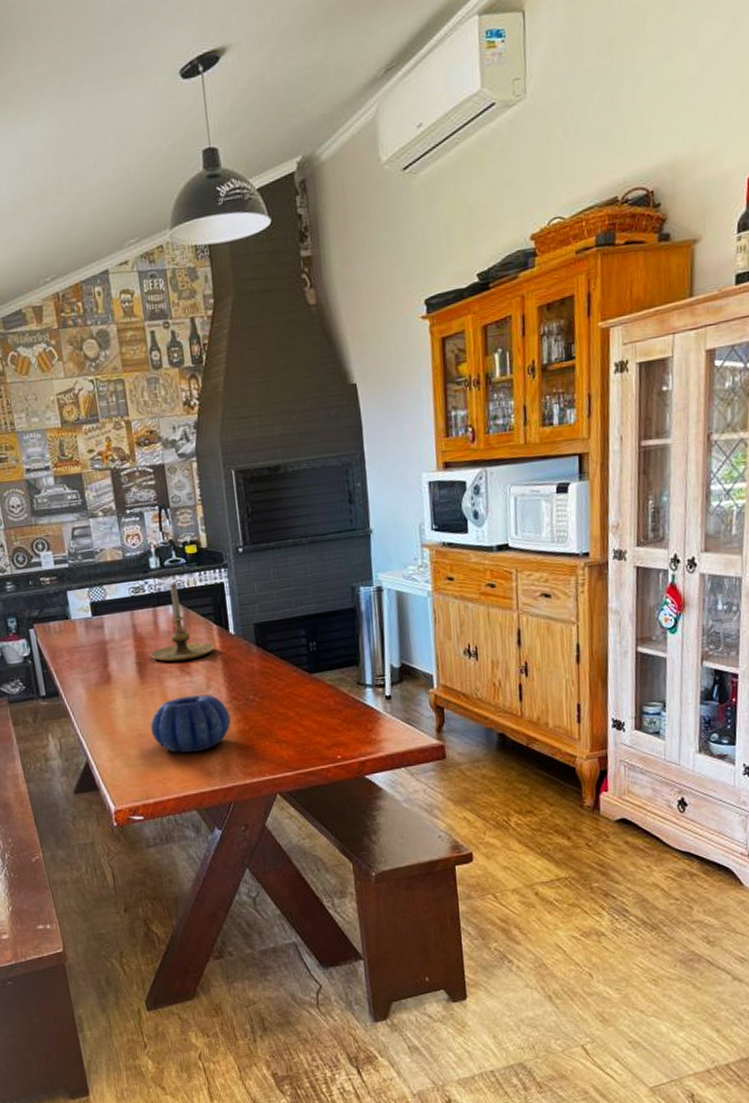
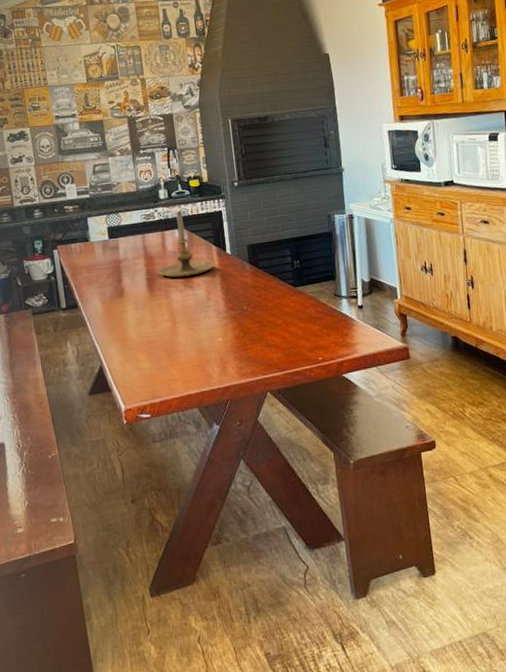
decorative bowl: present [150,694,231,753] -> none [157,305,228,357]

